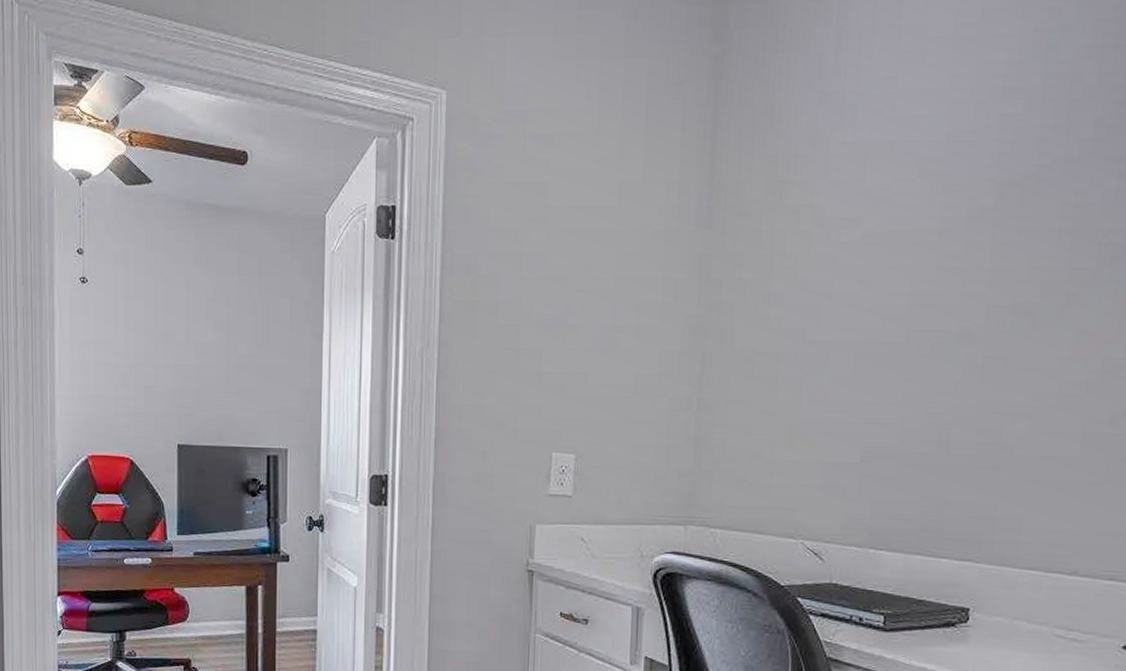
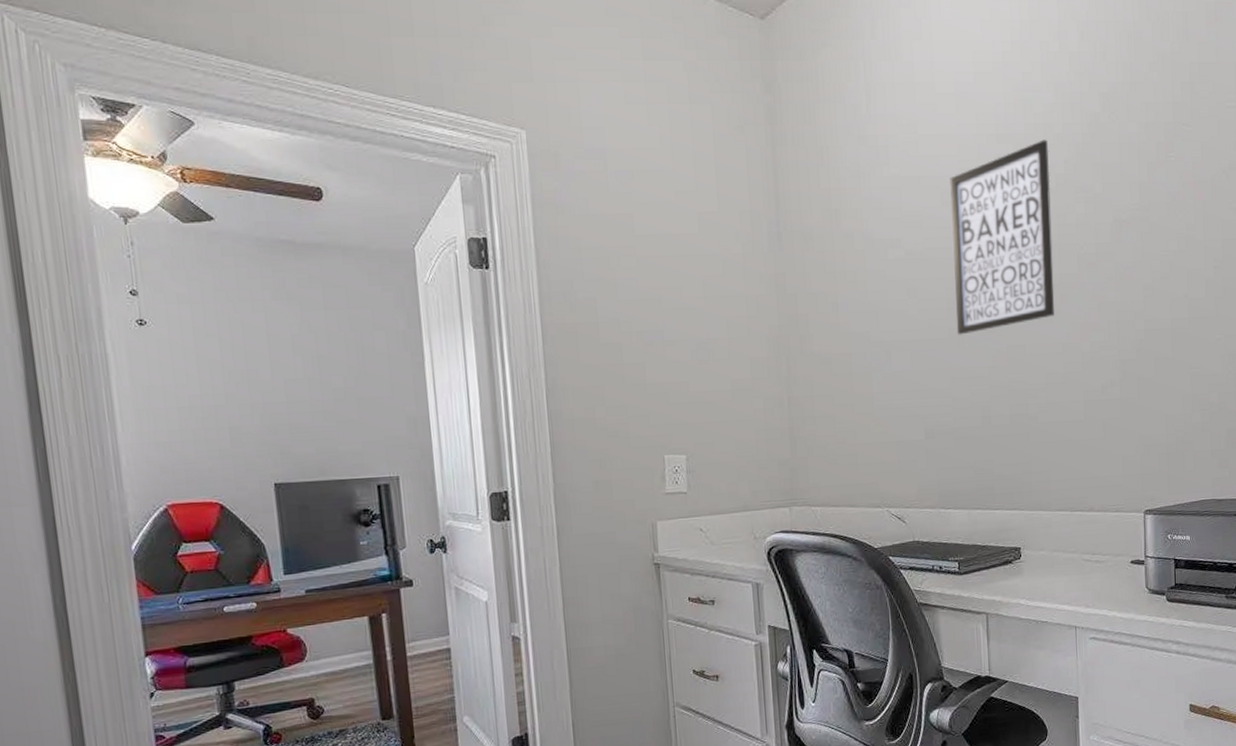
wall art: none [917,94,1075,339] -> present [950,139,1055,335]

